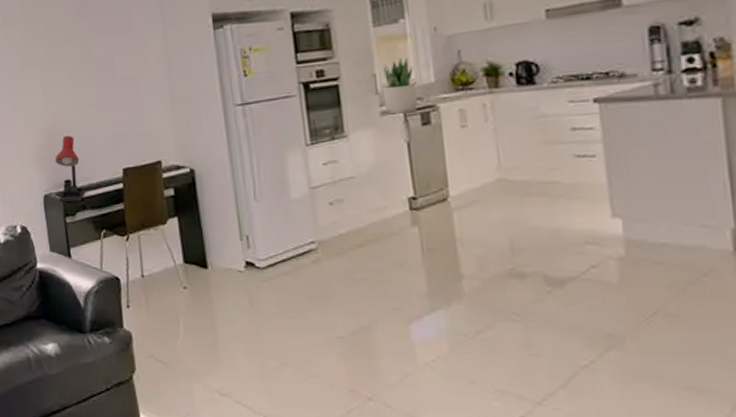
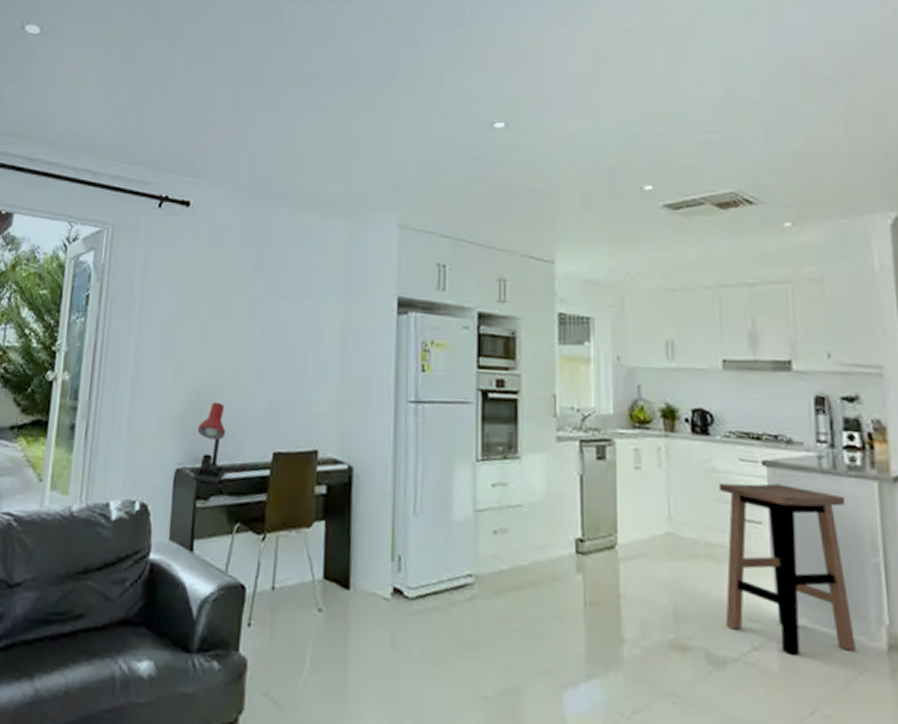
planter: present [382,57,418,115] -> none [561,383,595,444]
bar stool: none [548,117,701,267] -> present [718,483,857,655]

